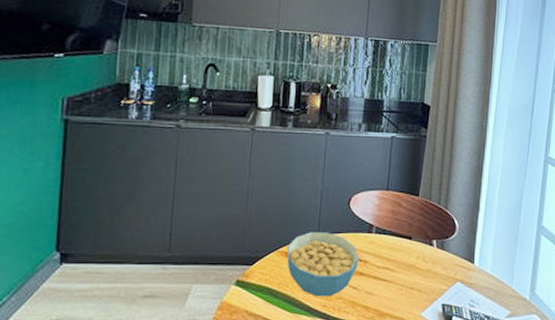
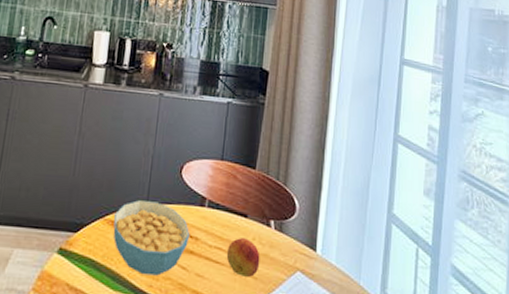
fruit: none [393,258,424,290] -> present [226,238,260,277]

